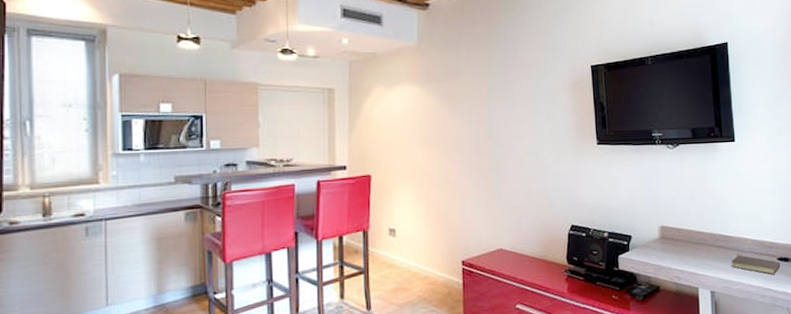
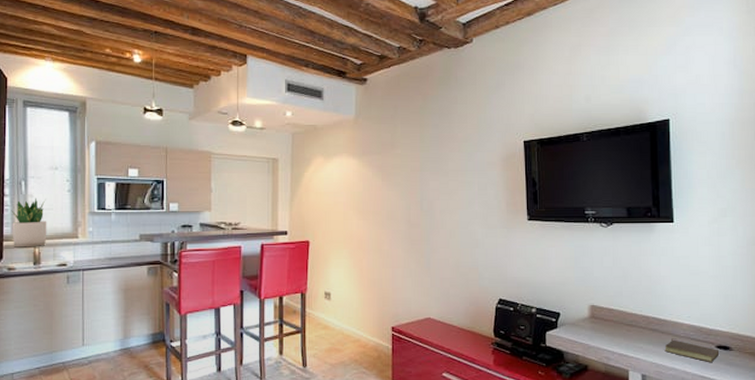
planter: none [12,140,60,198] -> present [11,198,47,248]

